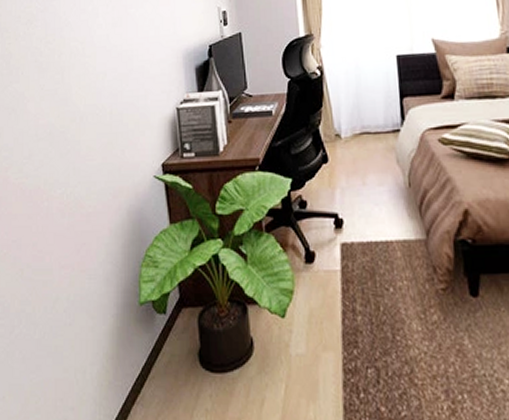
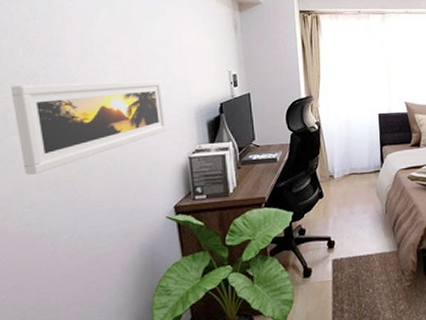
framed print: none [13,20,154,124] -> present [10,80,166,175]

